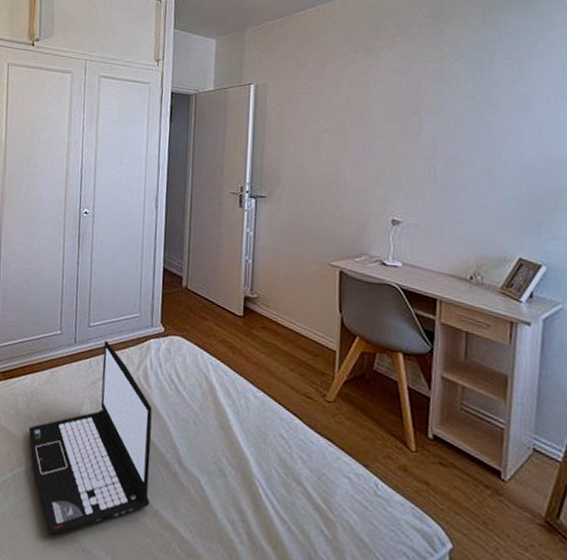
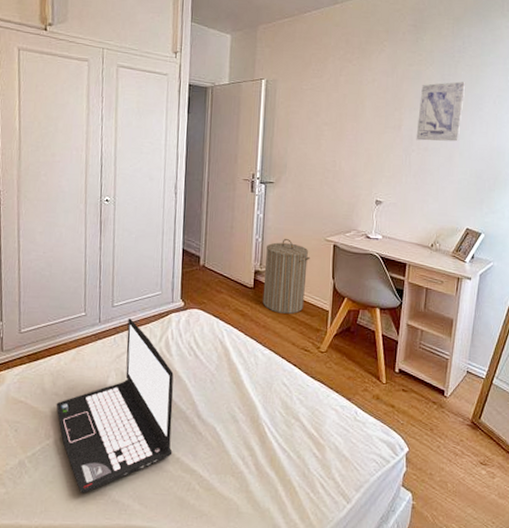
laundry hamper: none [254,261,311,351] -> present [262,239,310,314]
wall art: none [442,78,506,150] -> present [416,81,466,142]

